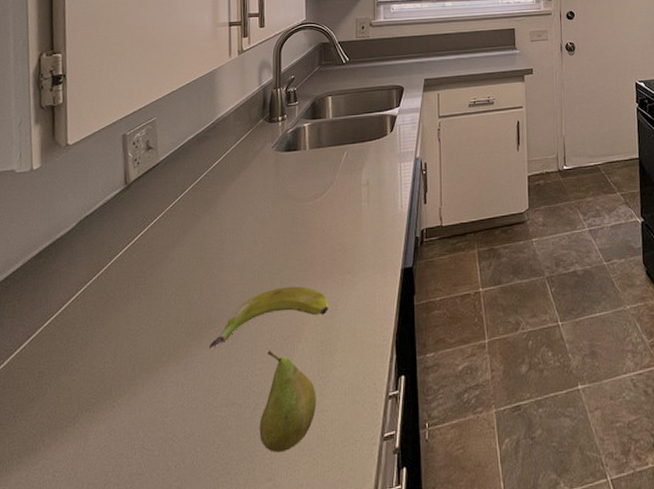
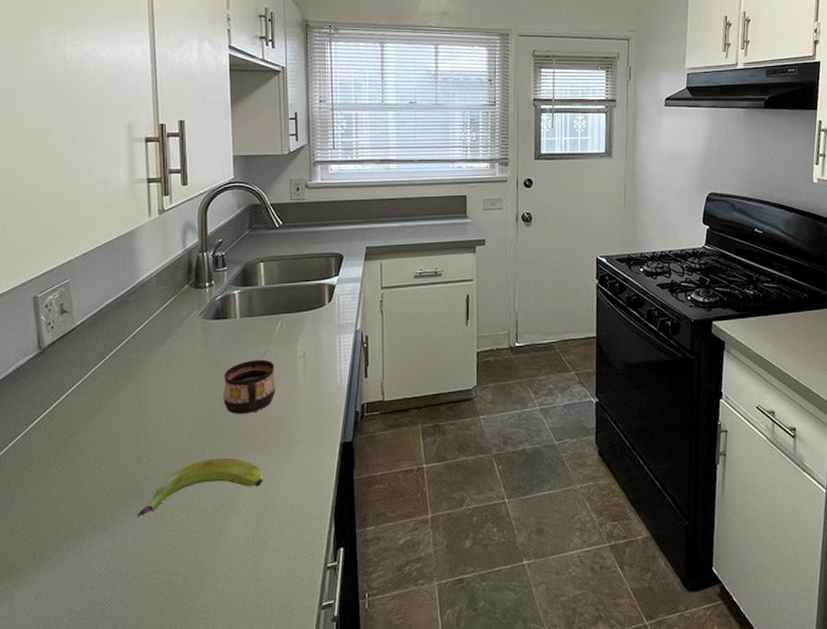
fruit: present [259,350,316,453] -> none [193,520,251,618]
cup: none [293,188,342,243] -> present [224,359,276,414]

